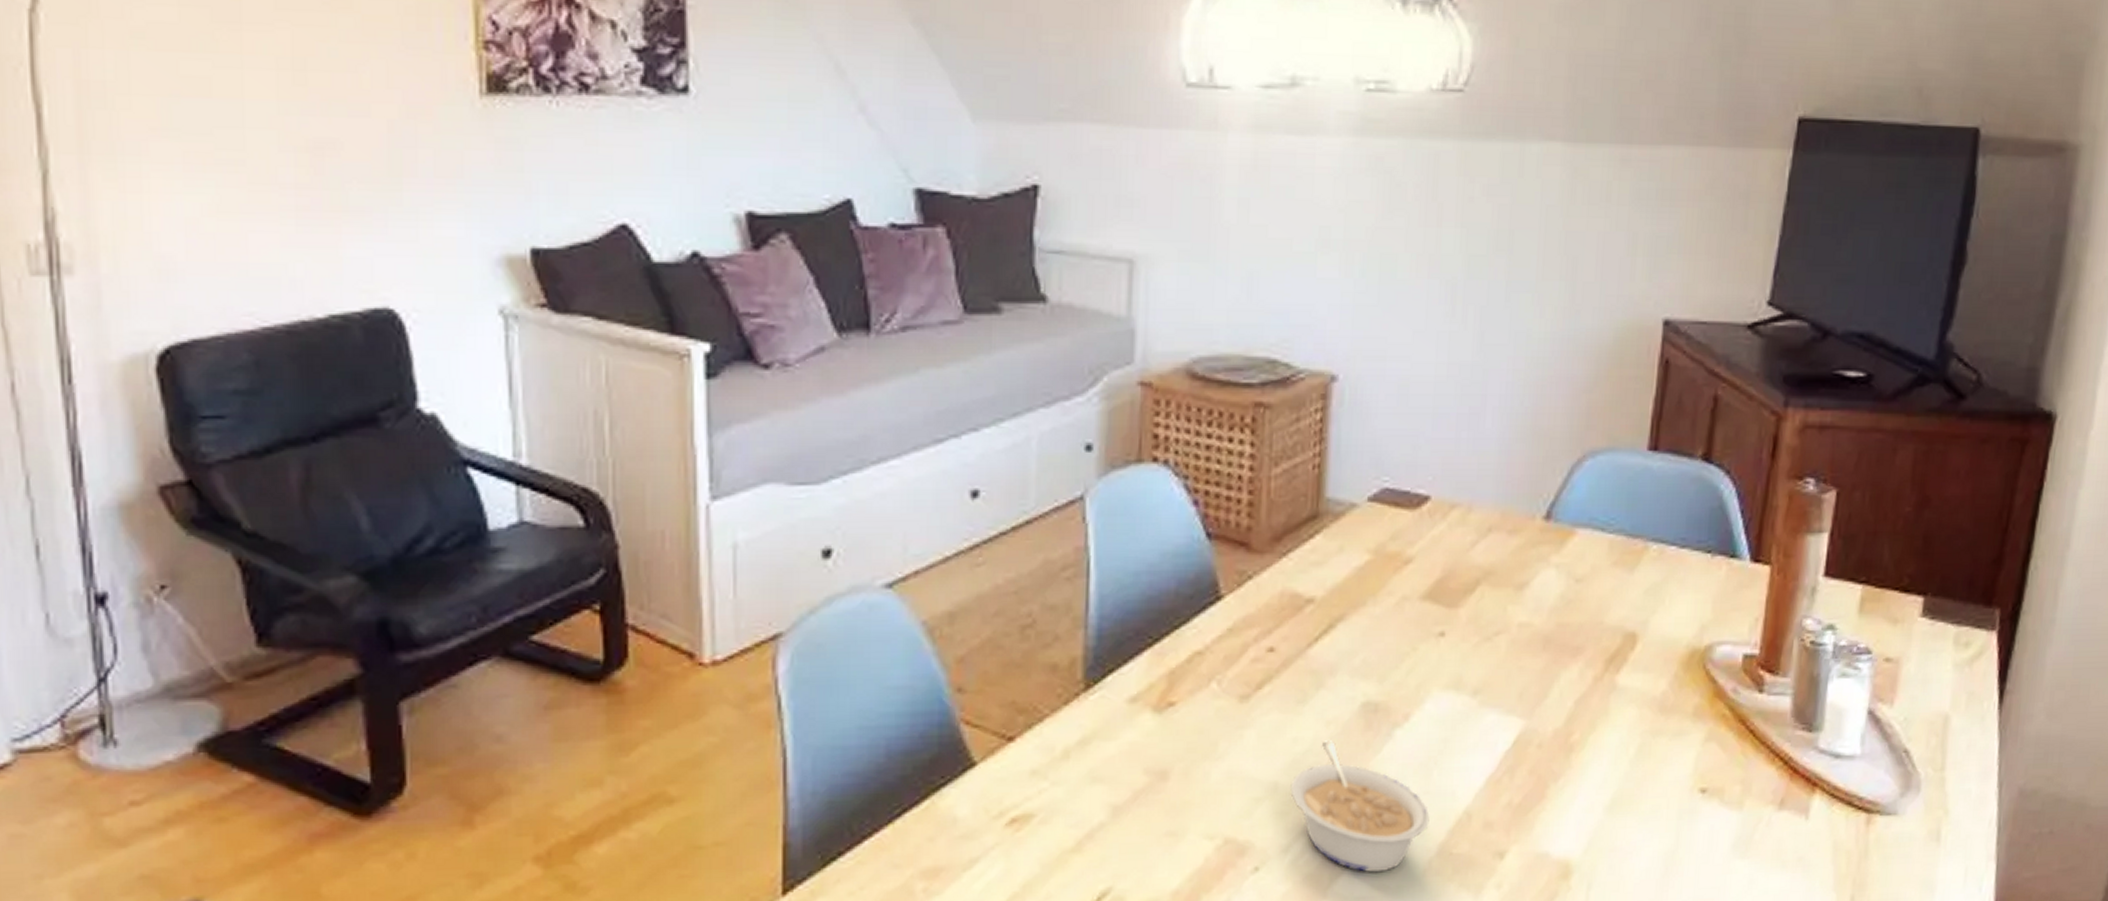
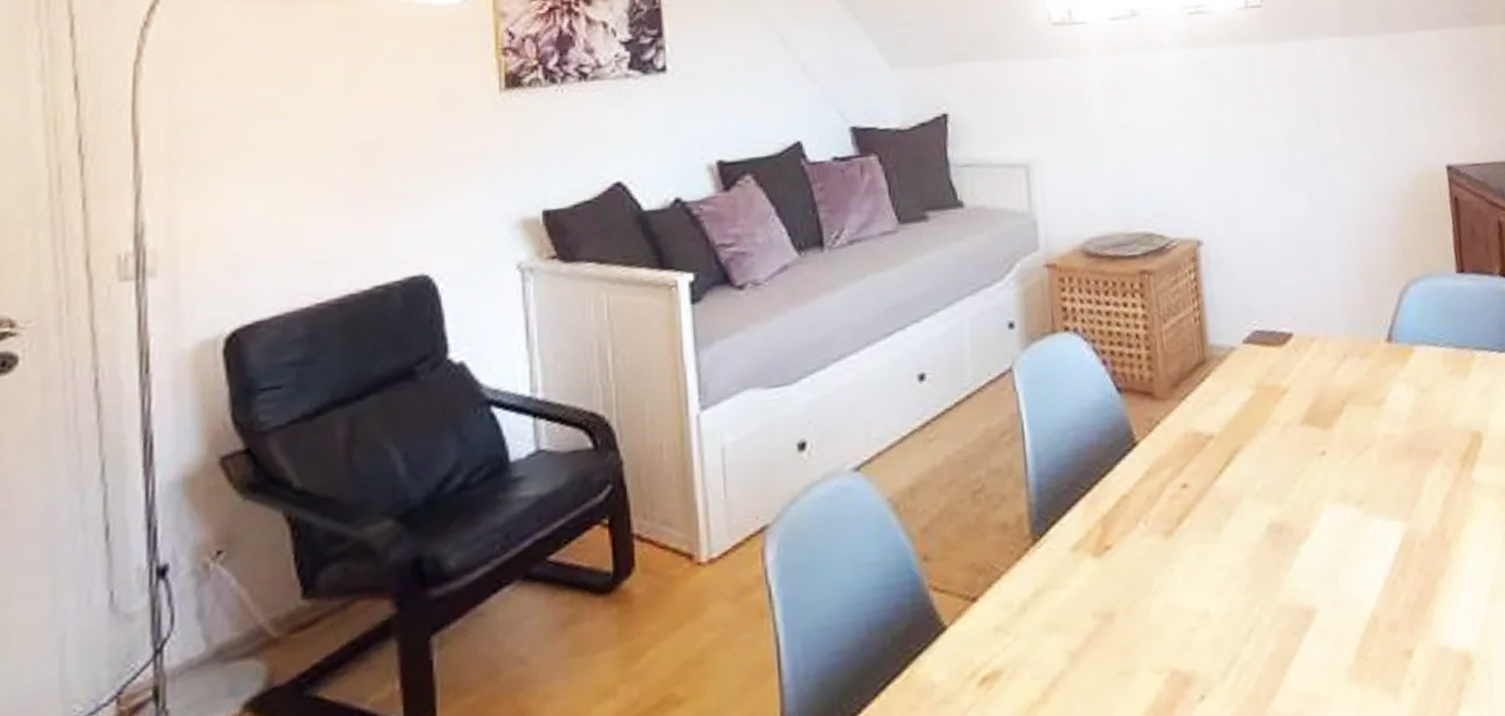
legume: present [1290,739,1430,873] -> none [1220,562,1344,687]

